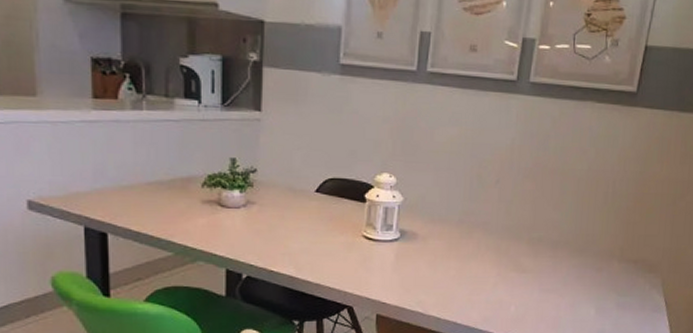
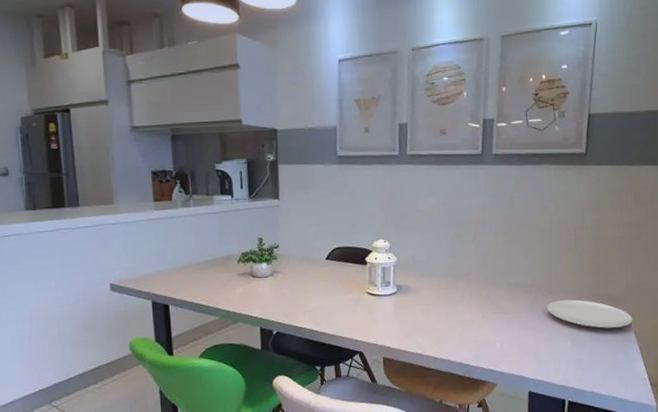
plate: none [572,262,665,297] -> present [546,299,633,329]

